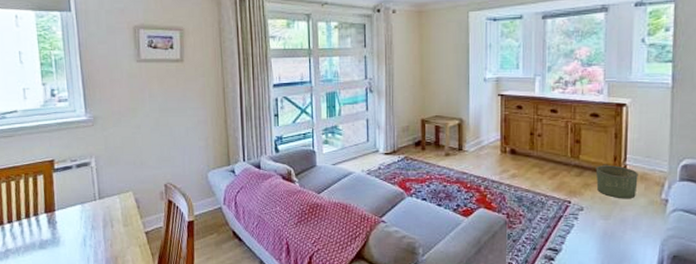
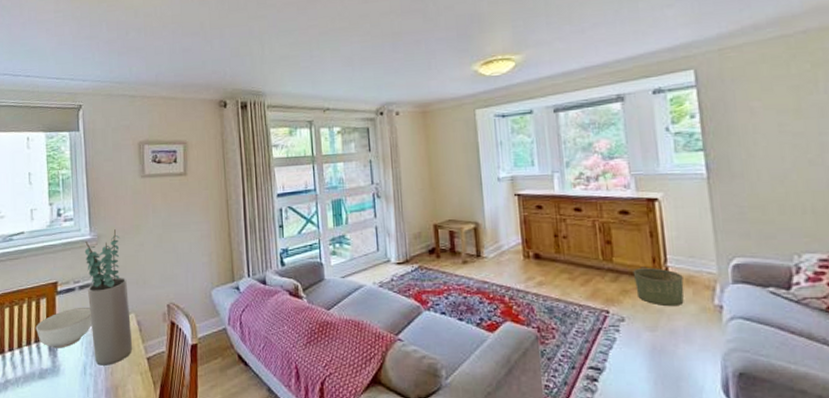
bowl: none [33,184,91,222] -> present [35,307,93,348]
vase: none [80,112,131,238] -> present [84,229,133,366]

